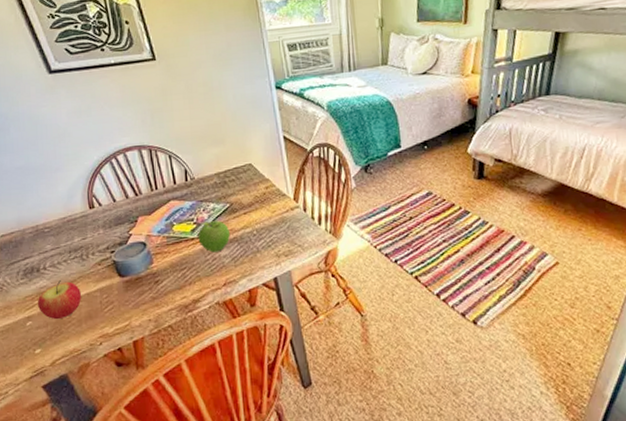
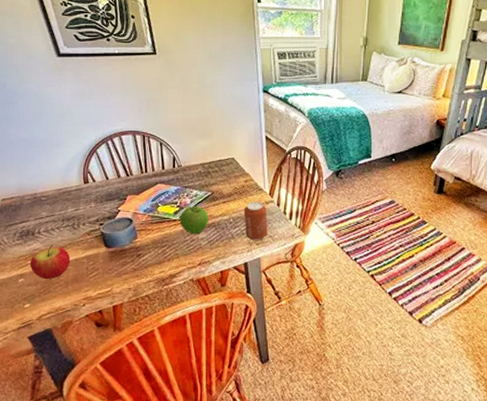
can: none [267,208,296,252] -> present [243,201,268,240]

